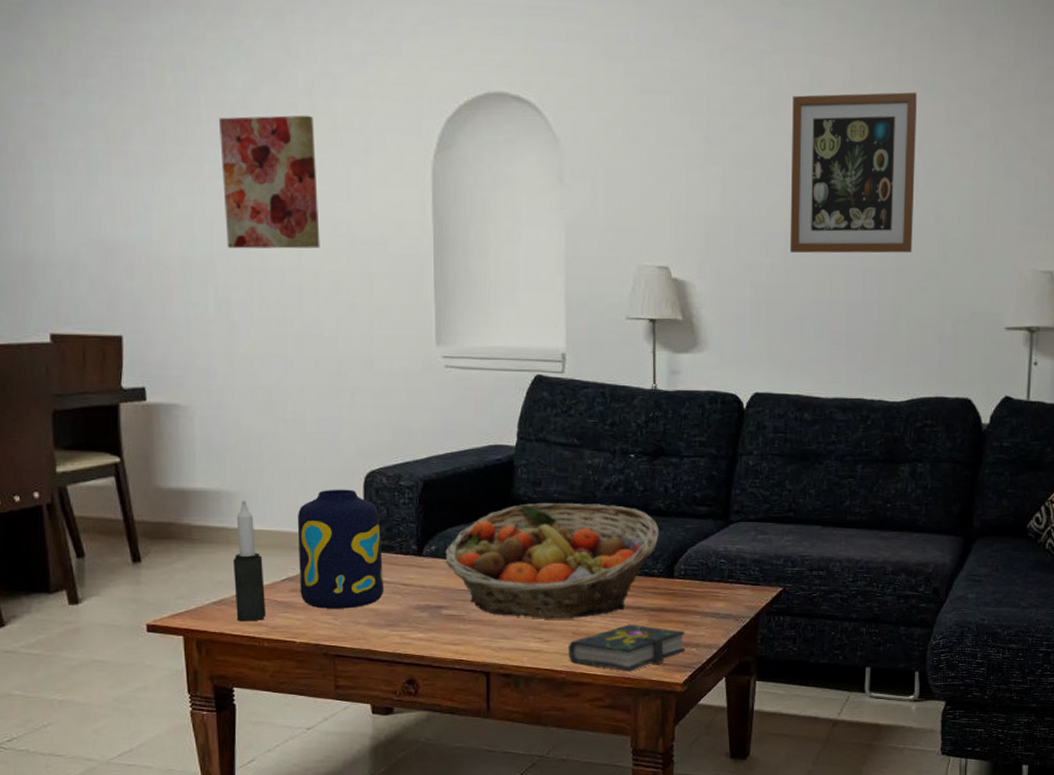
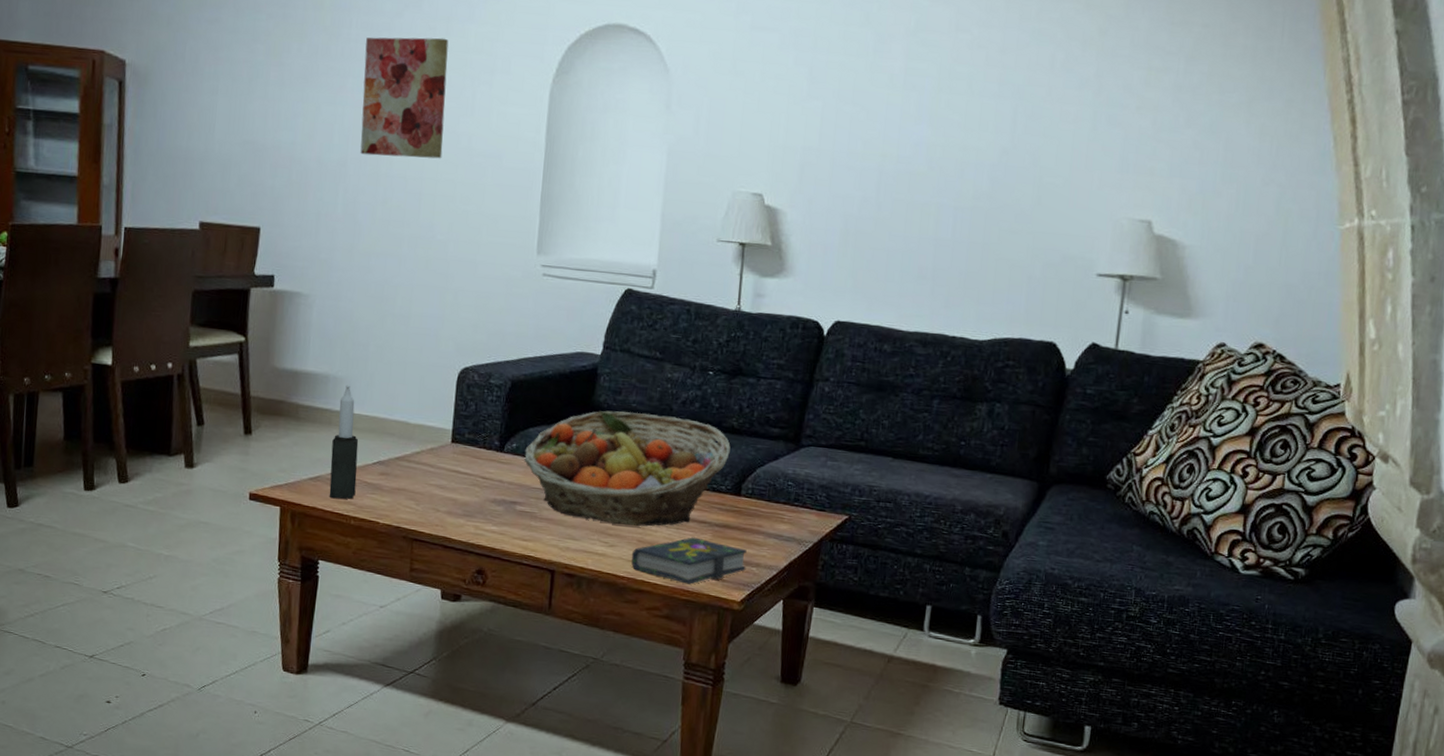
vase: present [297,489,384,609] -> none [388,381,468,496]
wall art: present [789,91,917,253] -> none [882,37,1022,194]

